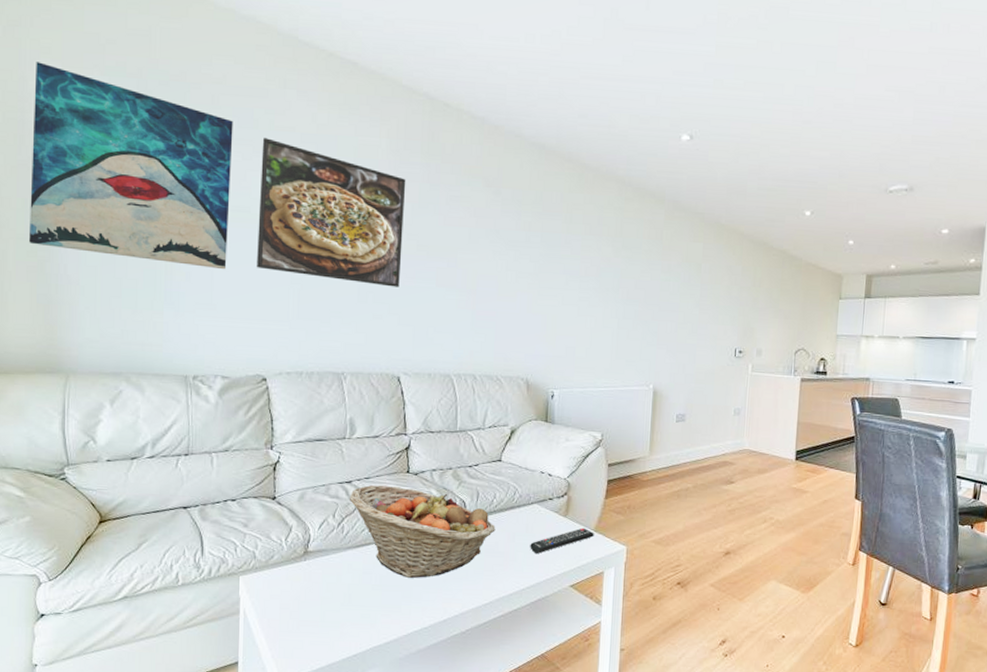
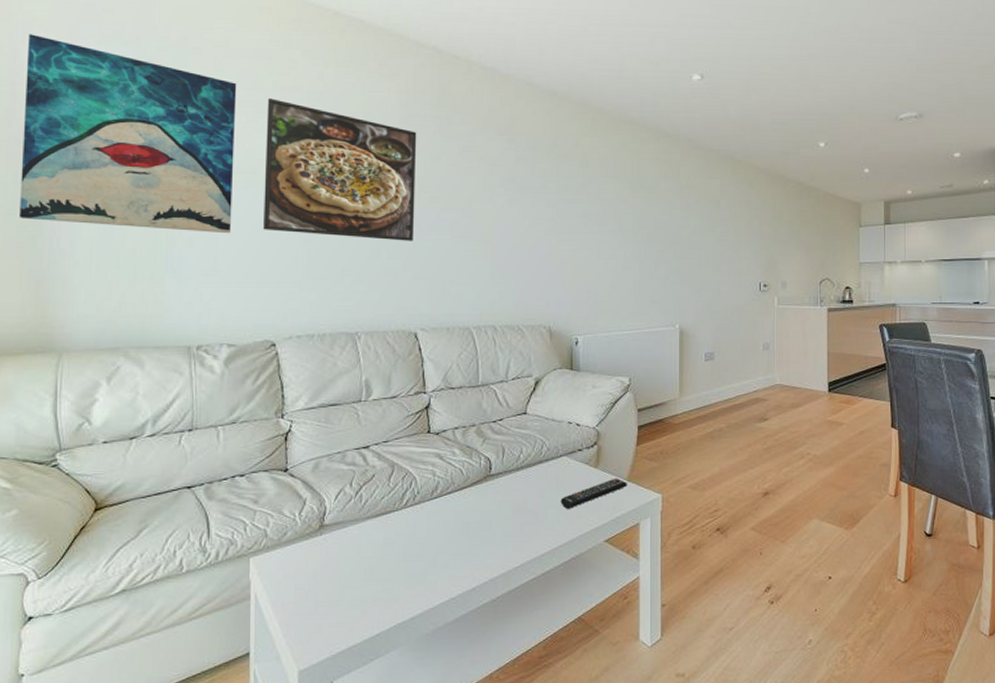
fruit basket: present [350,485,496,578] -> none [368,447,524,545]

